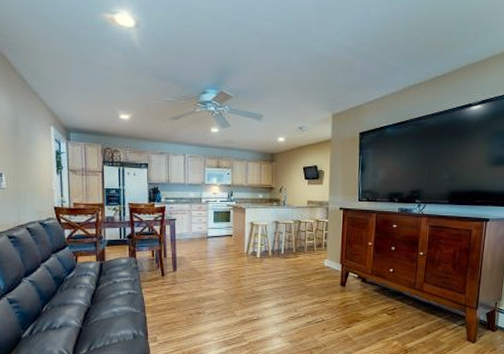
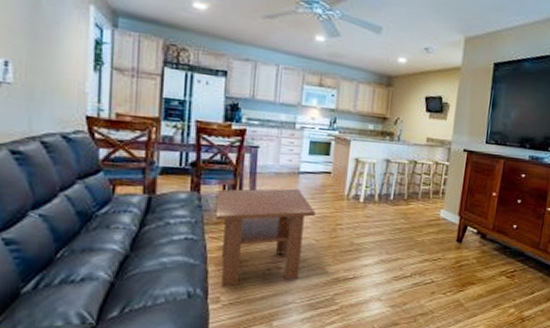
coffee table: none [148,250,223,329] -> present [215,188,316,287]

